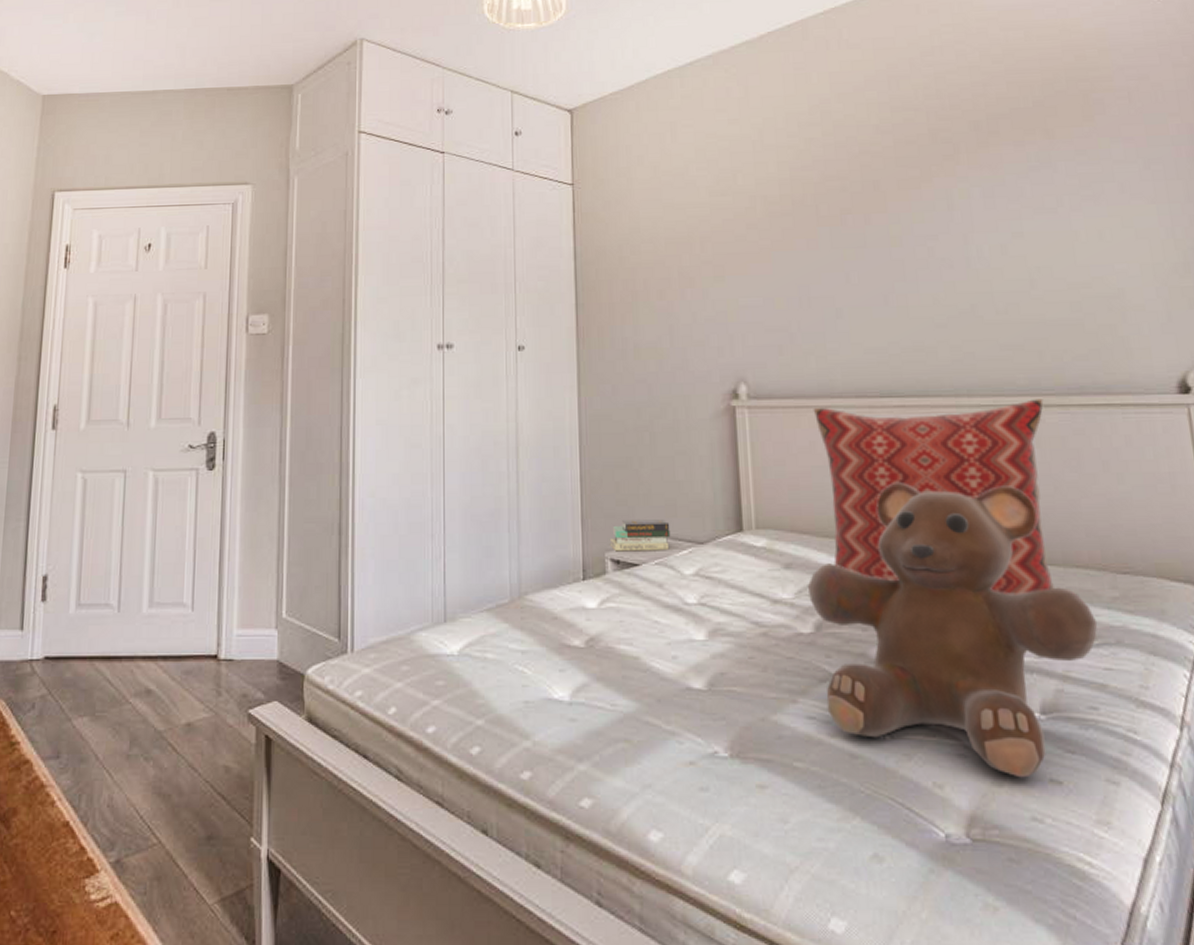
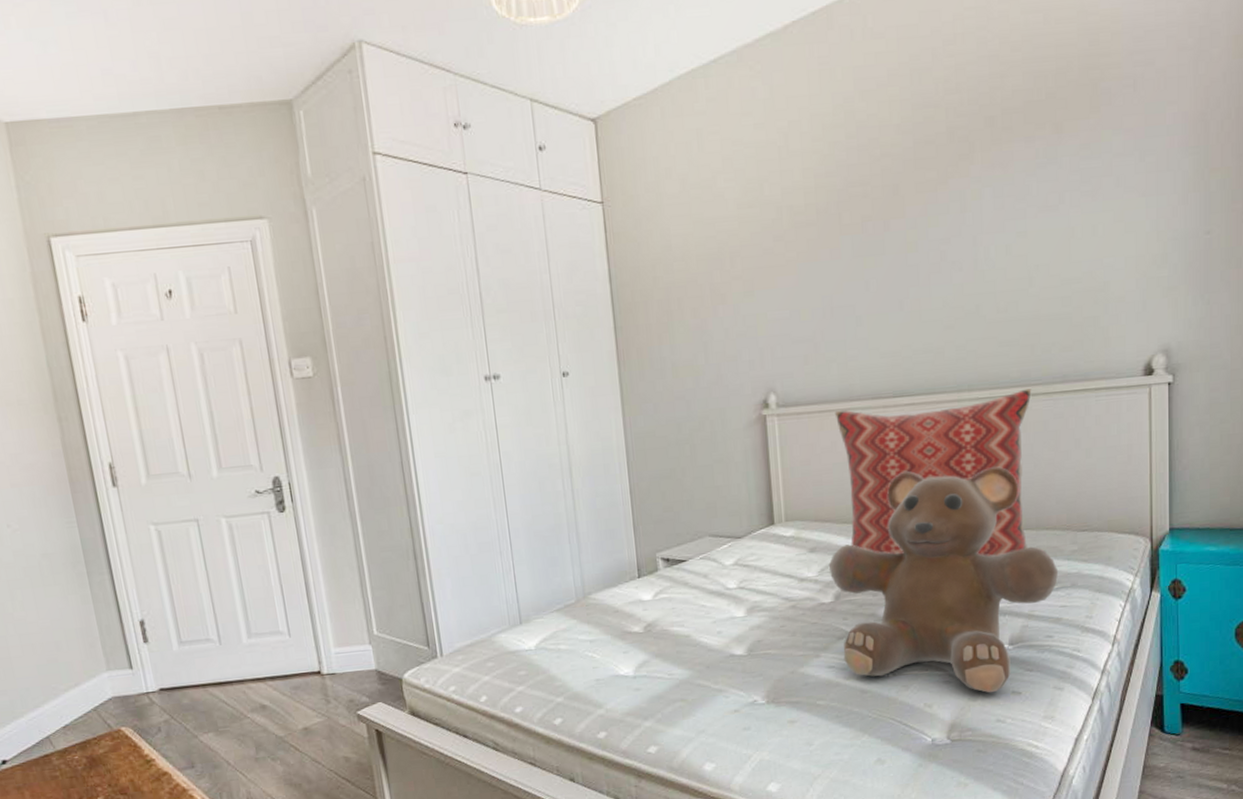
books: present [609,520,671,552] -> none [659,520,712,552]

